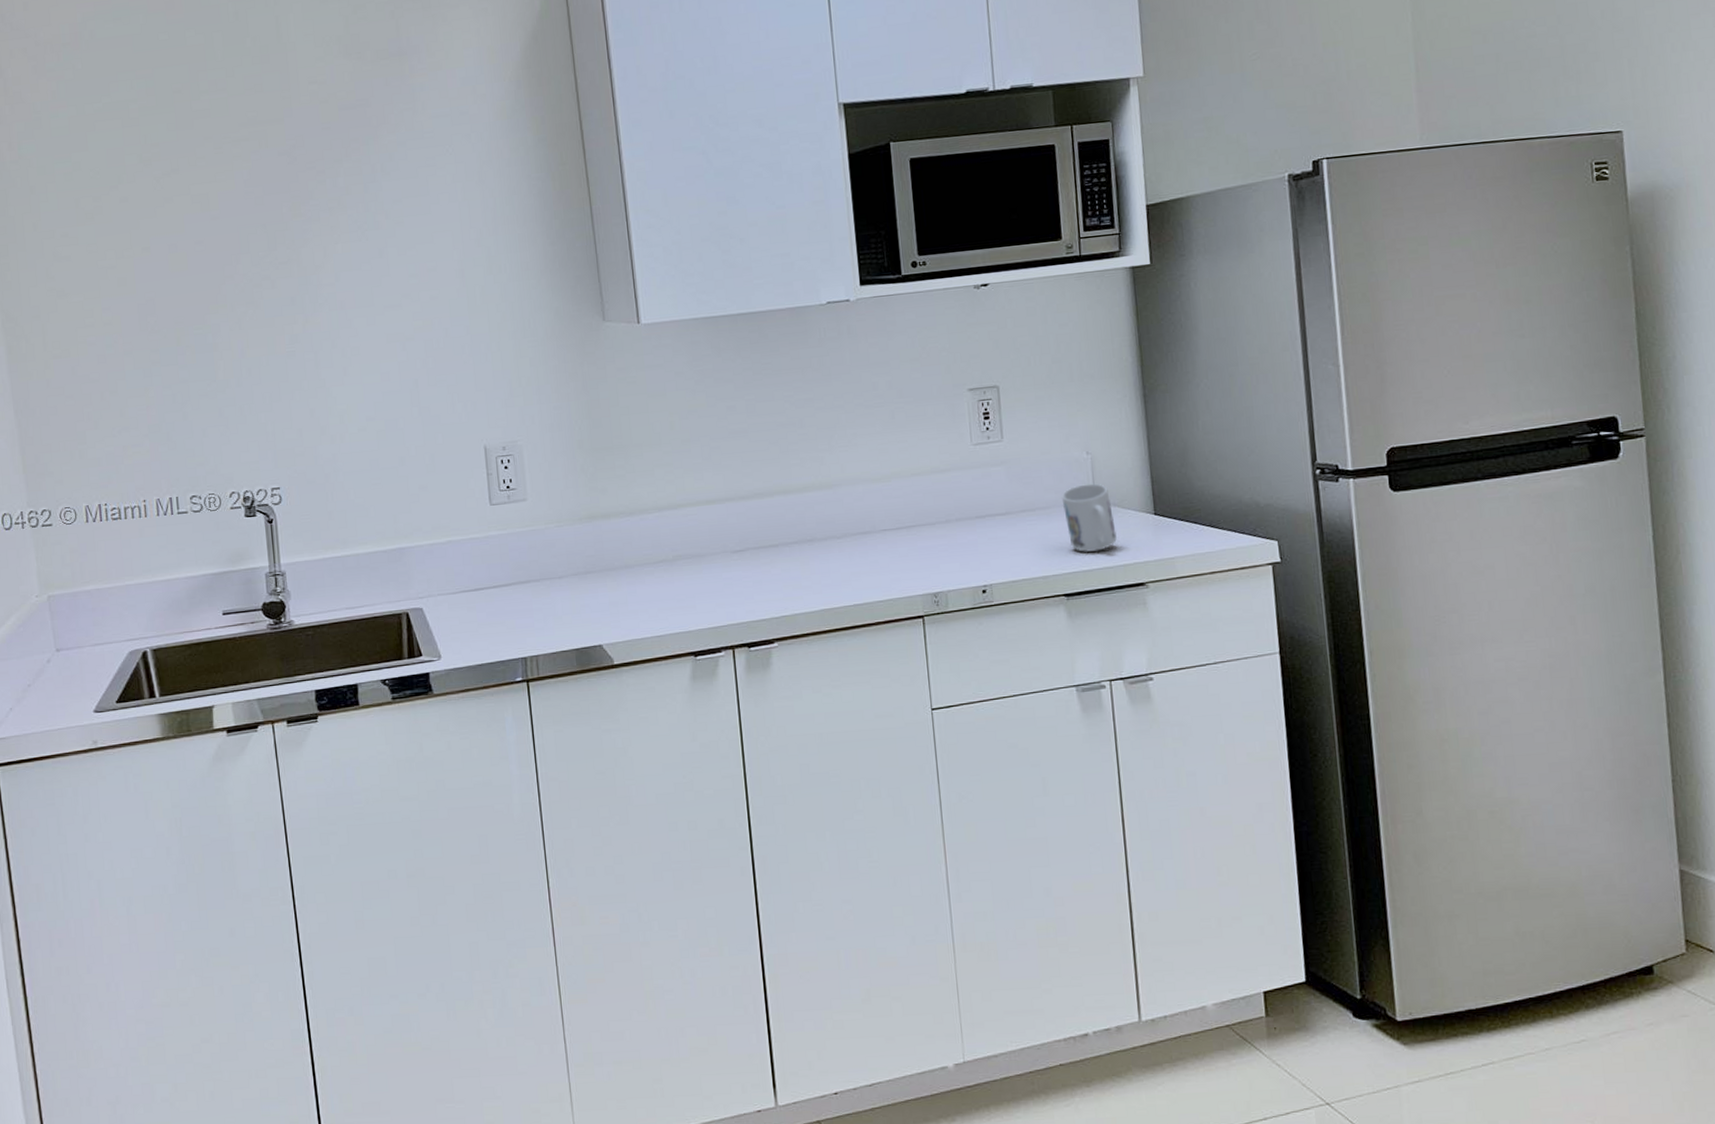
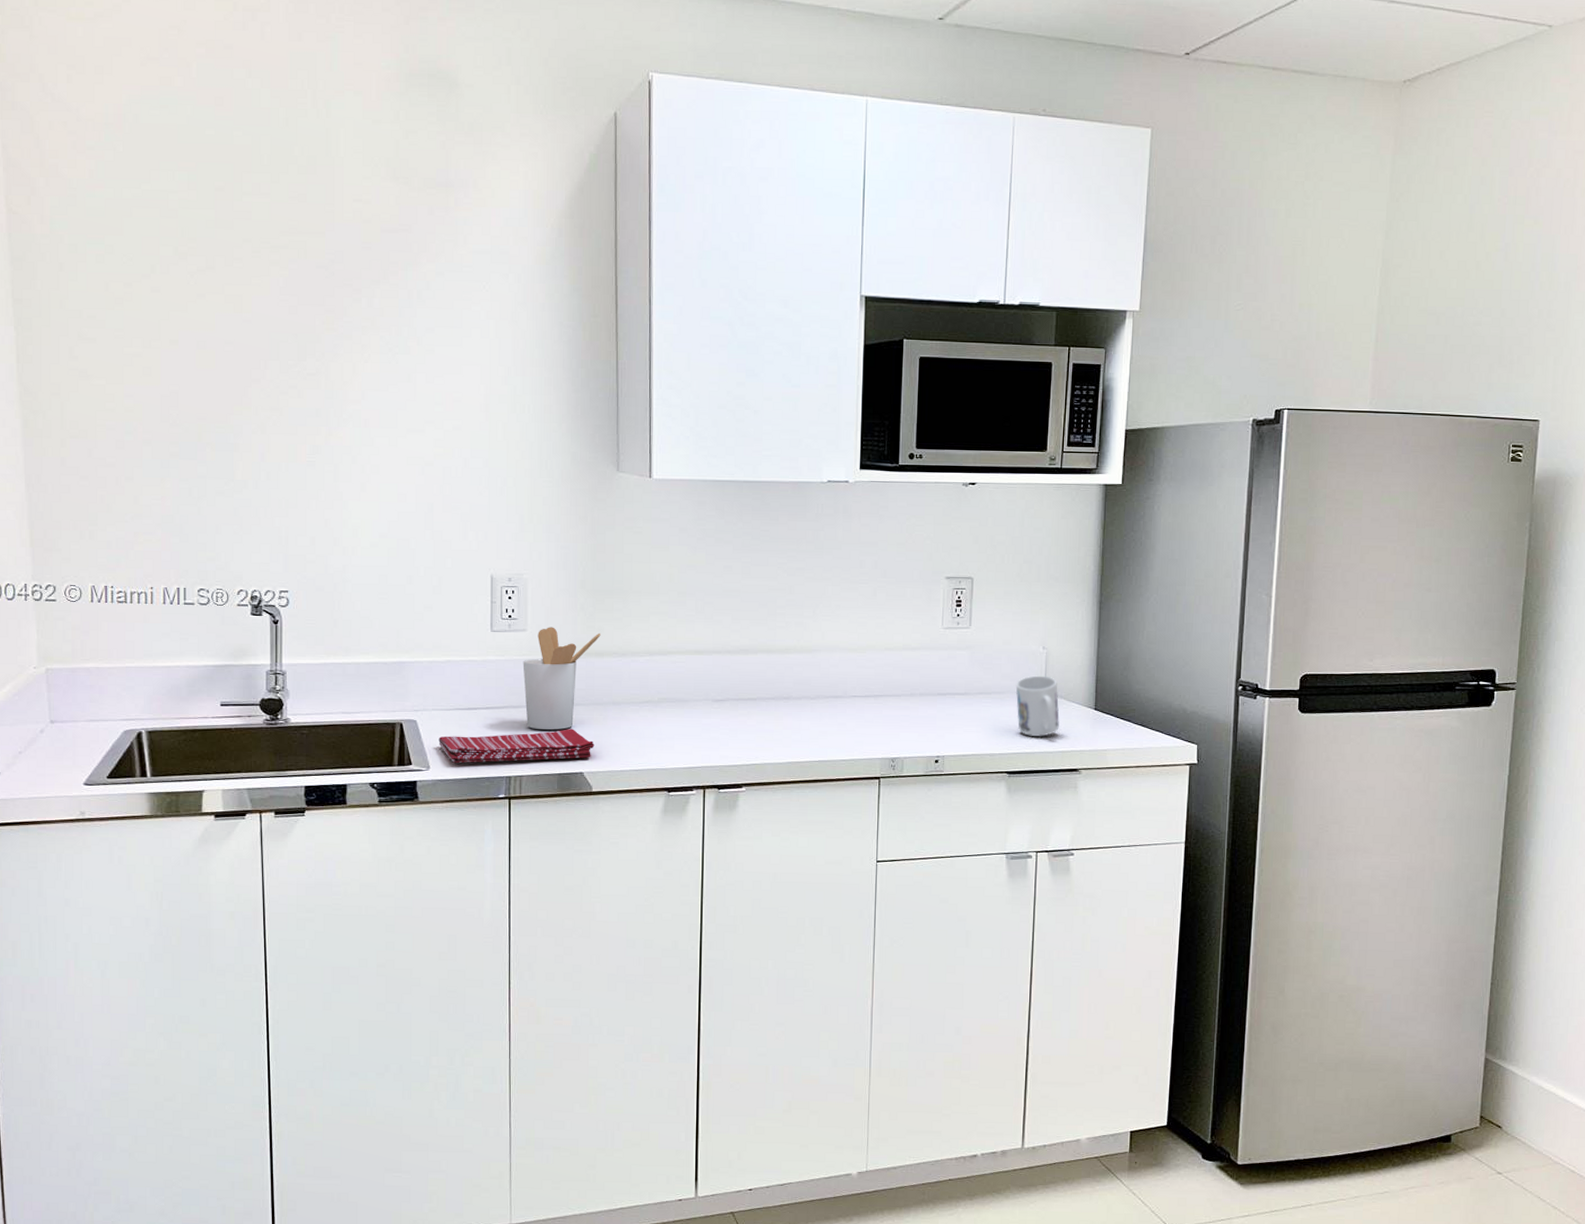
dish towel: none [447,599,611,649] -> present [438,729,595,763]
utensil holder: none [526,493,605,604] -> present [522,627,601,730]

